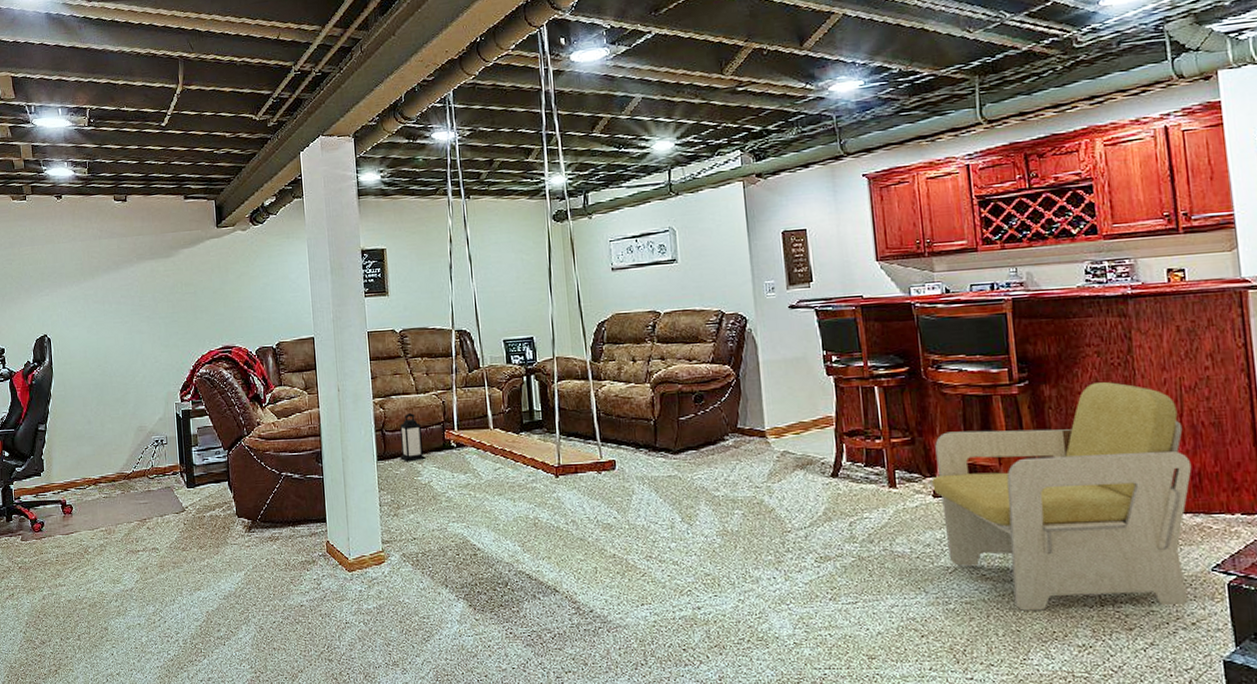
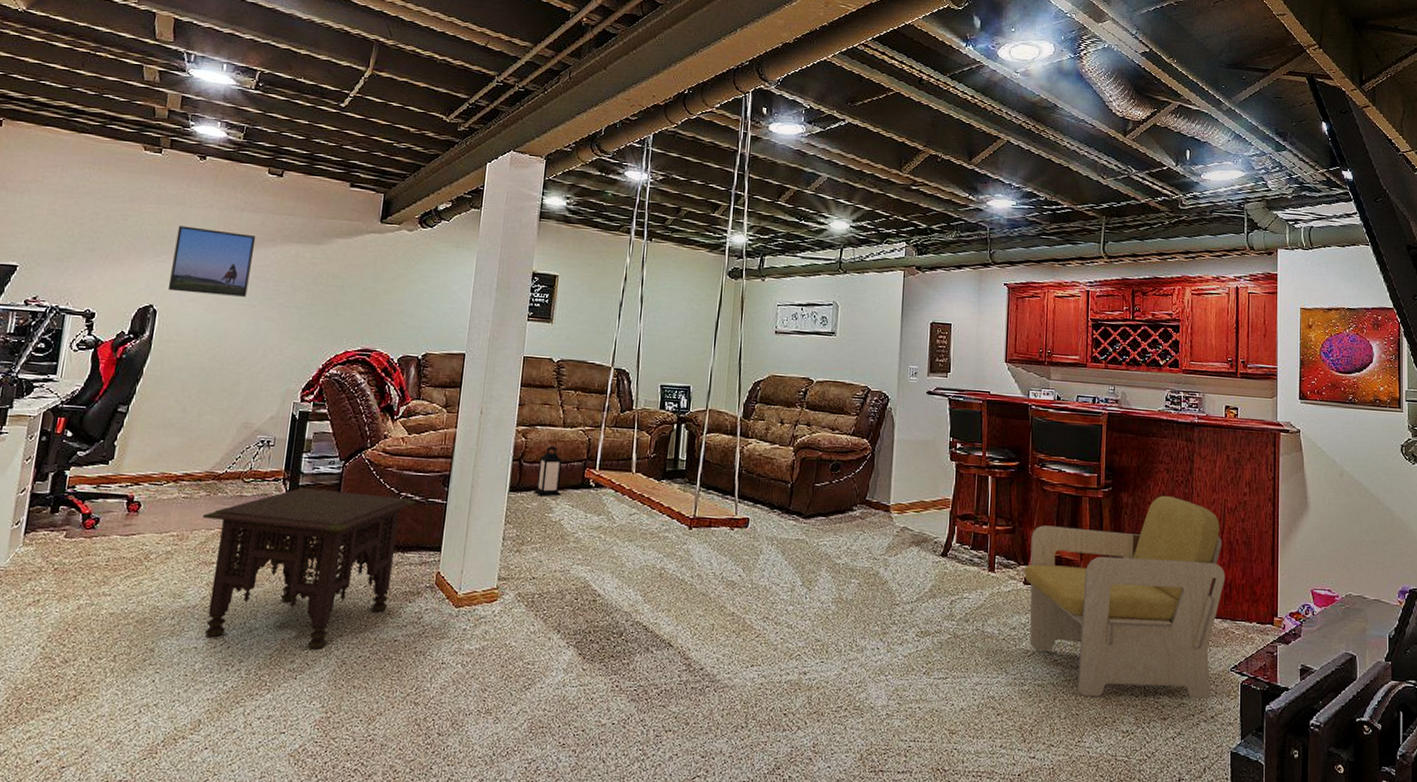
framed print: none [52,259,118,320] -> present [167,226,256,297]
side table: none [122,477,297,619] -> present [202,488,417,650]

